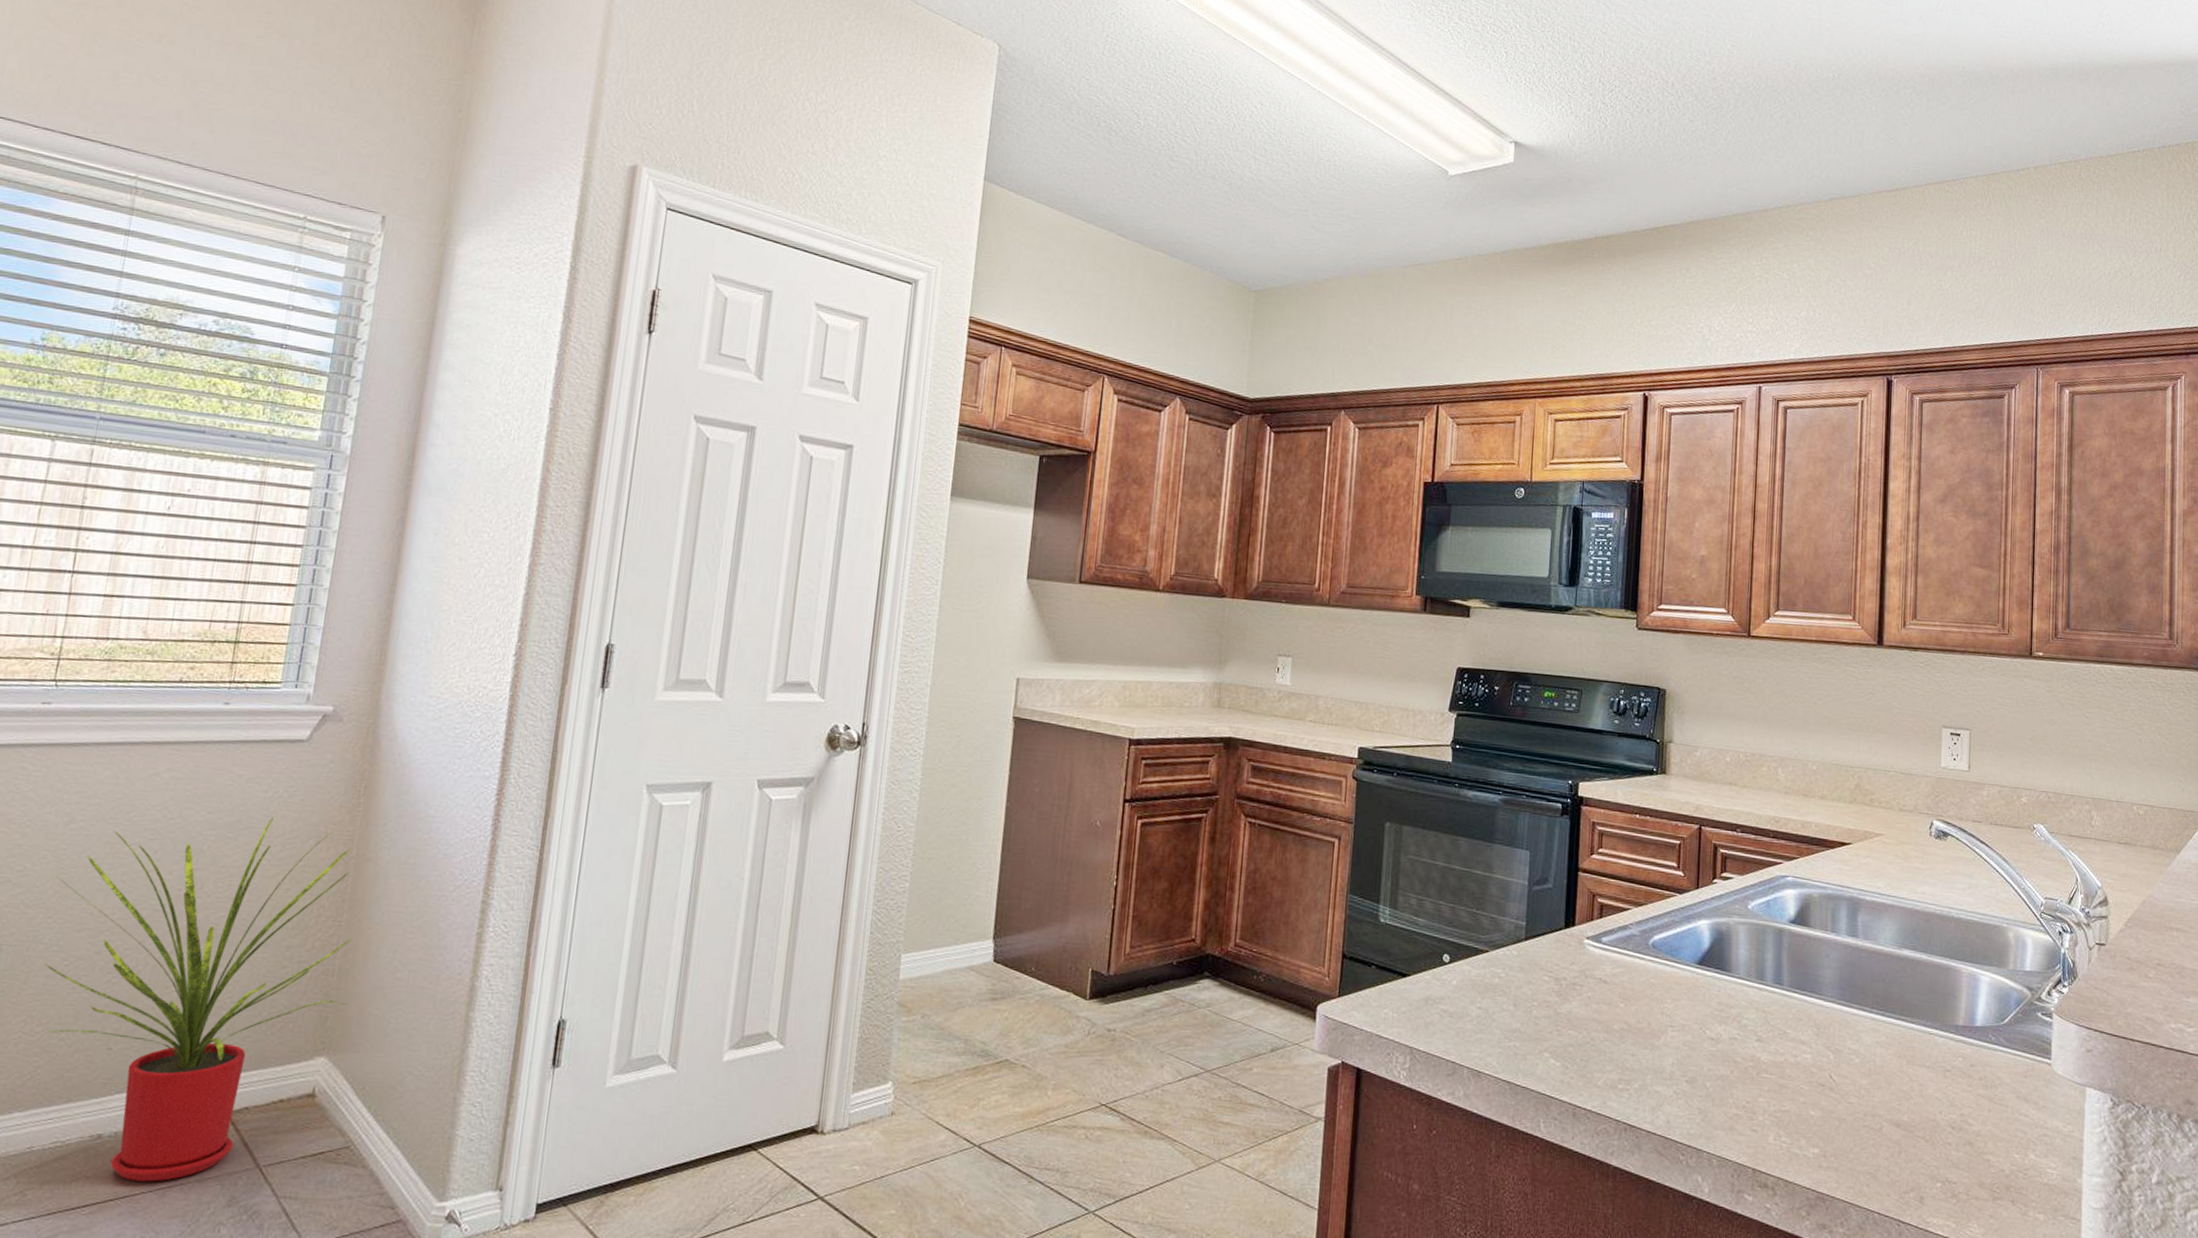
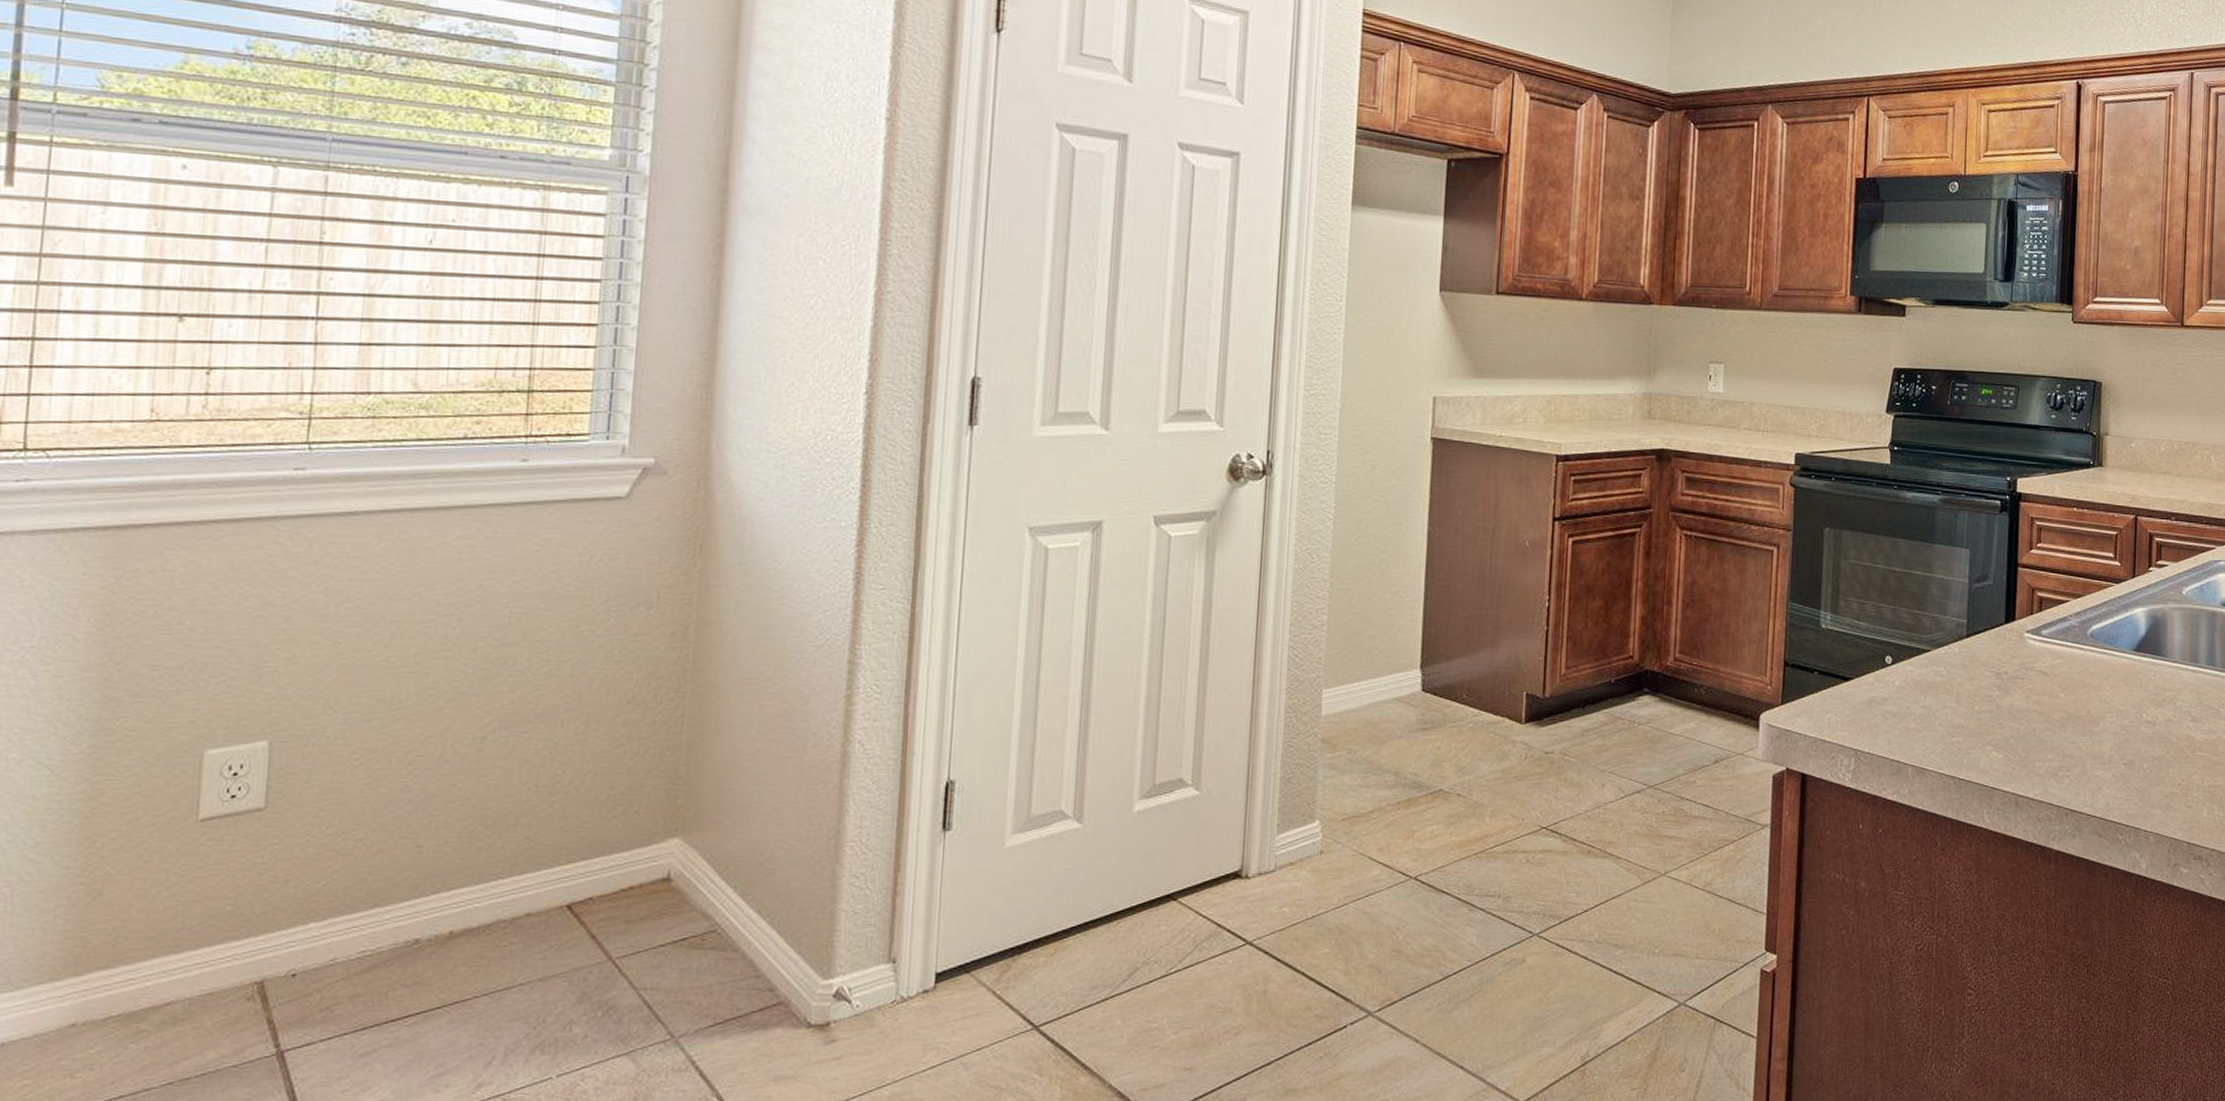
house plant: present [45,816,353,1182] -> none [330,582,702,986]

